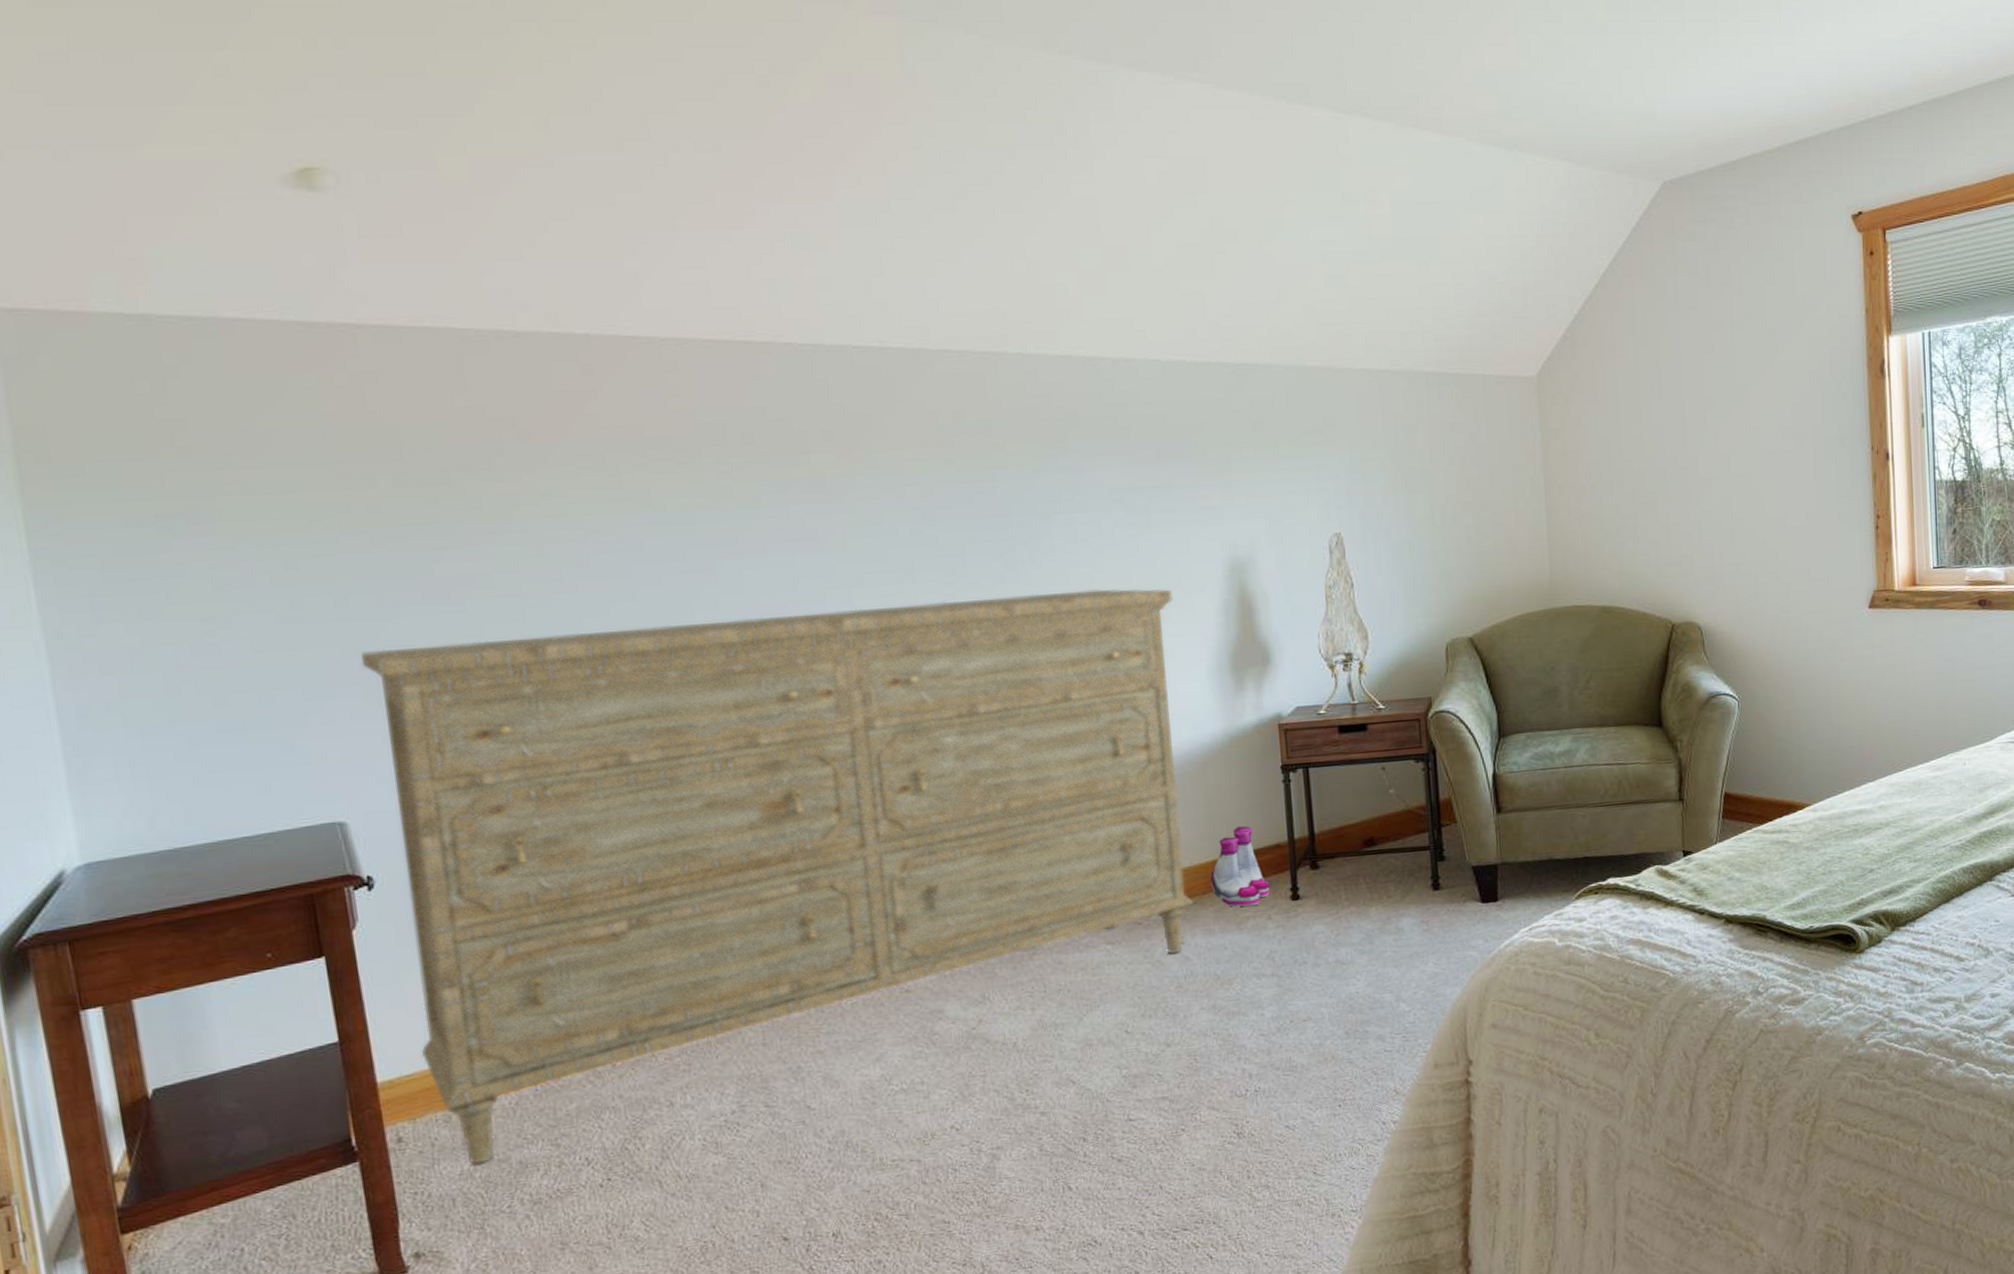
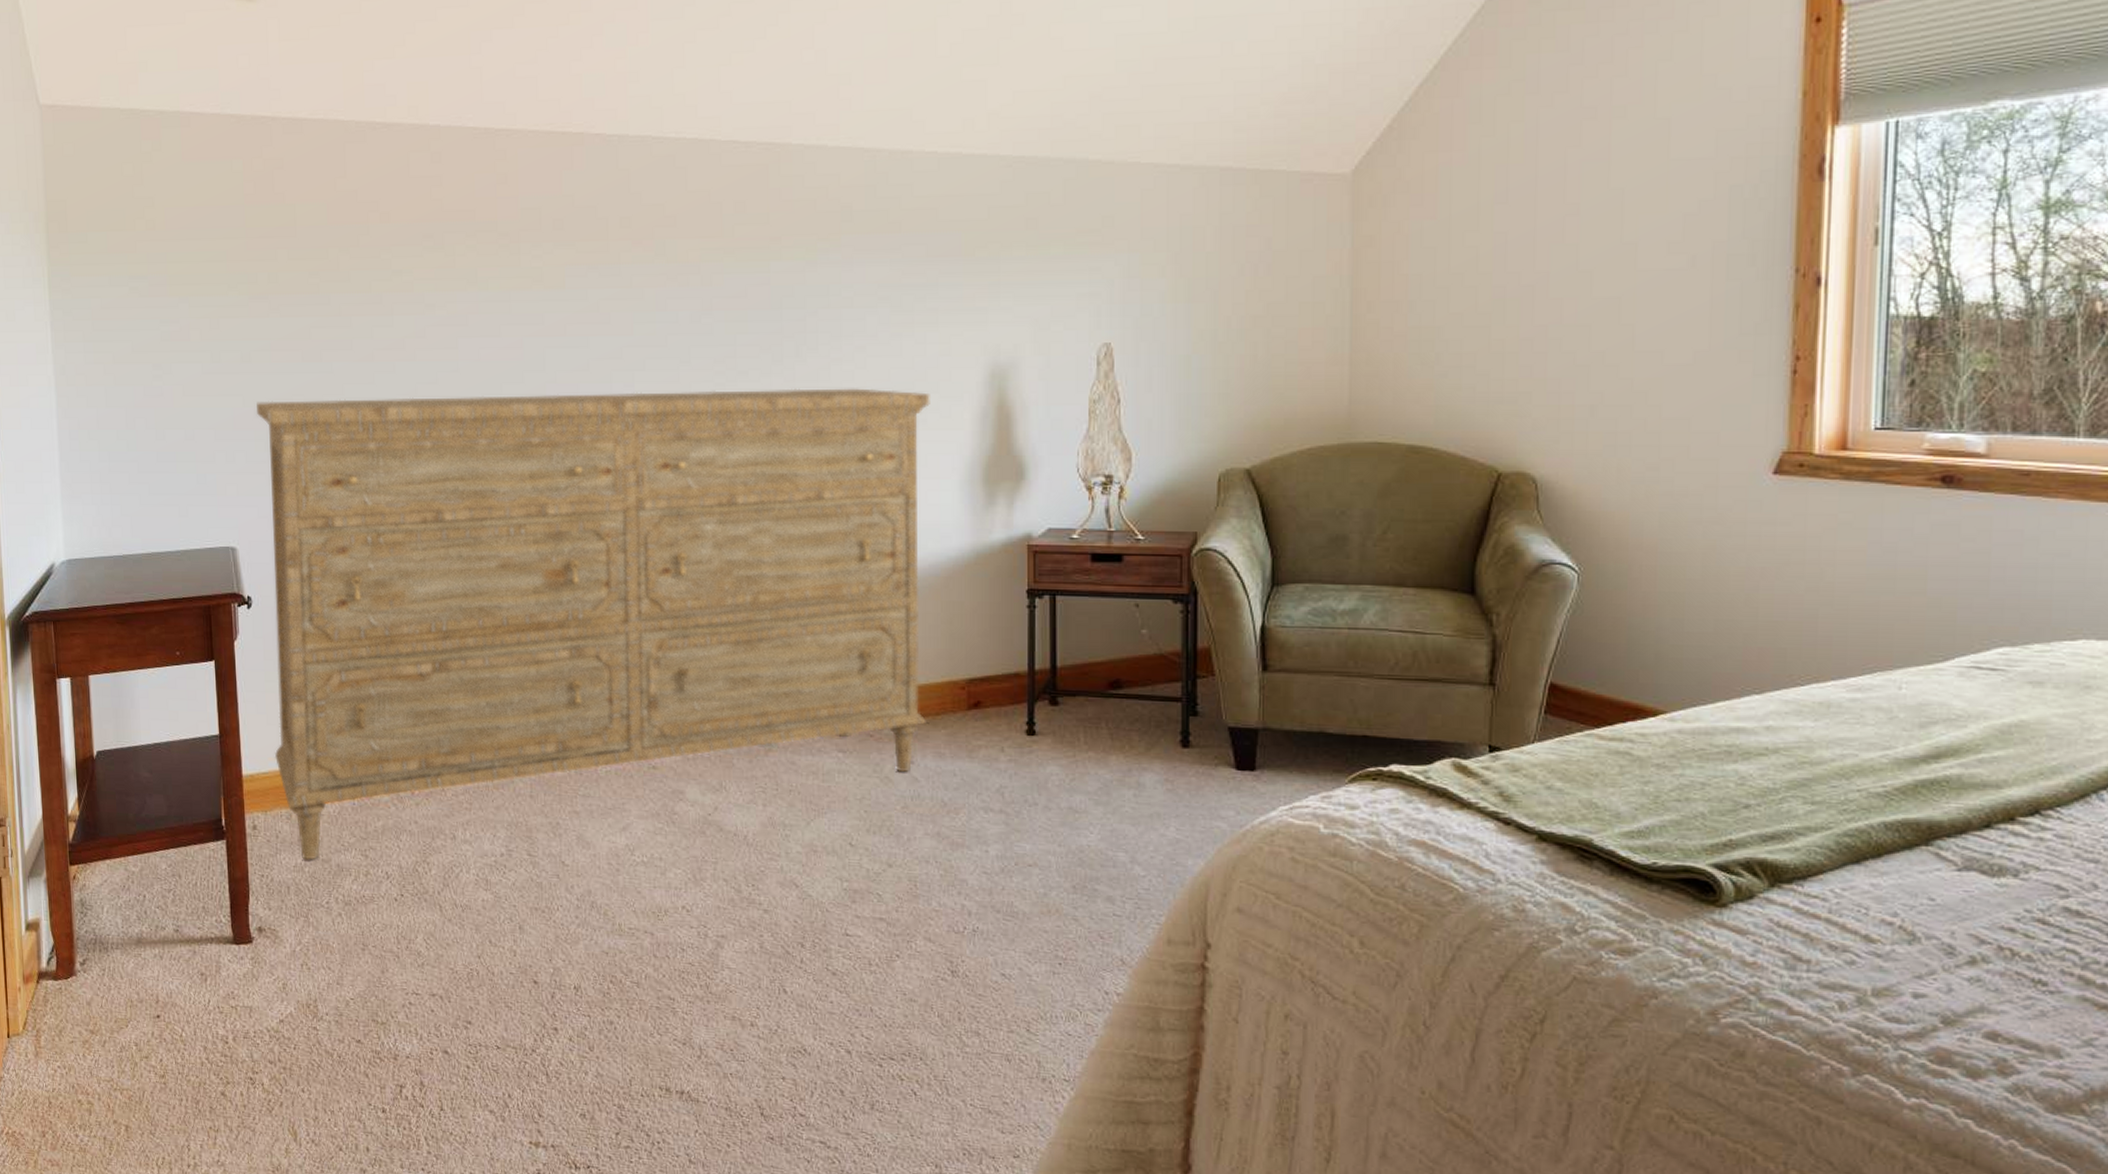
boots: present [1209,825,1271,907] -> none [944,648,1006,735]

